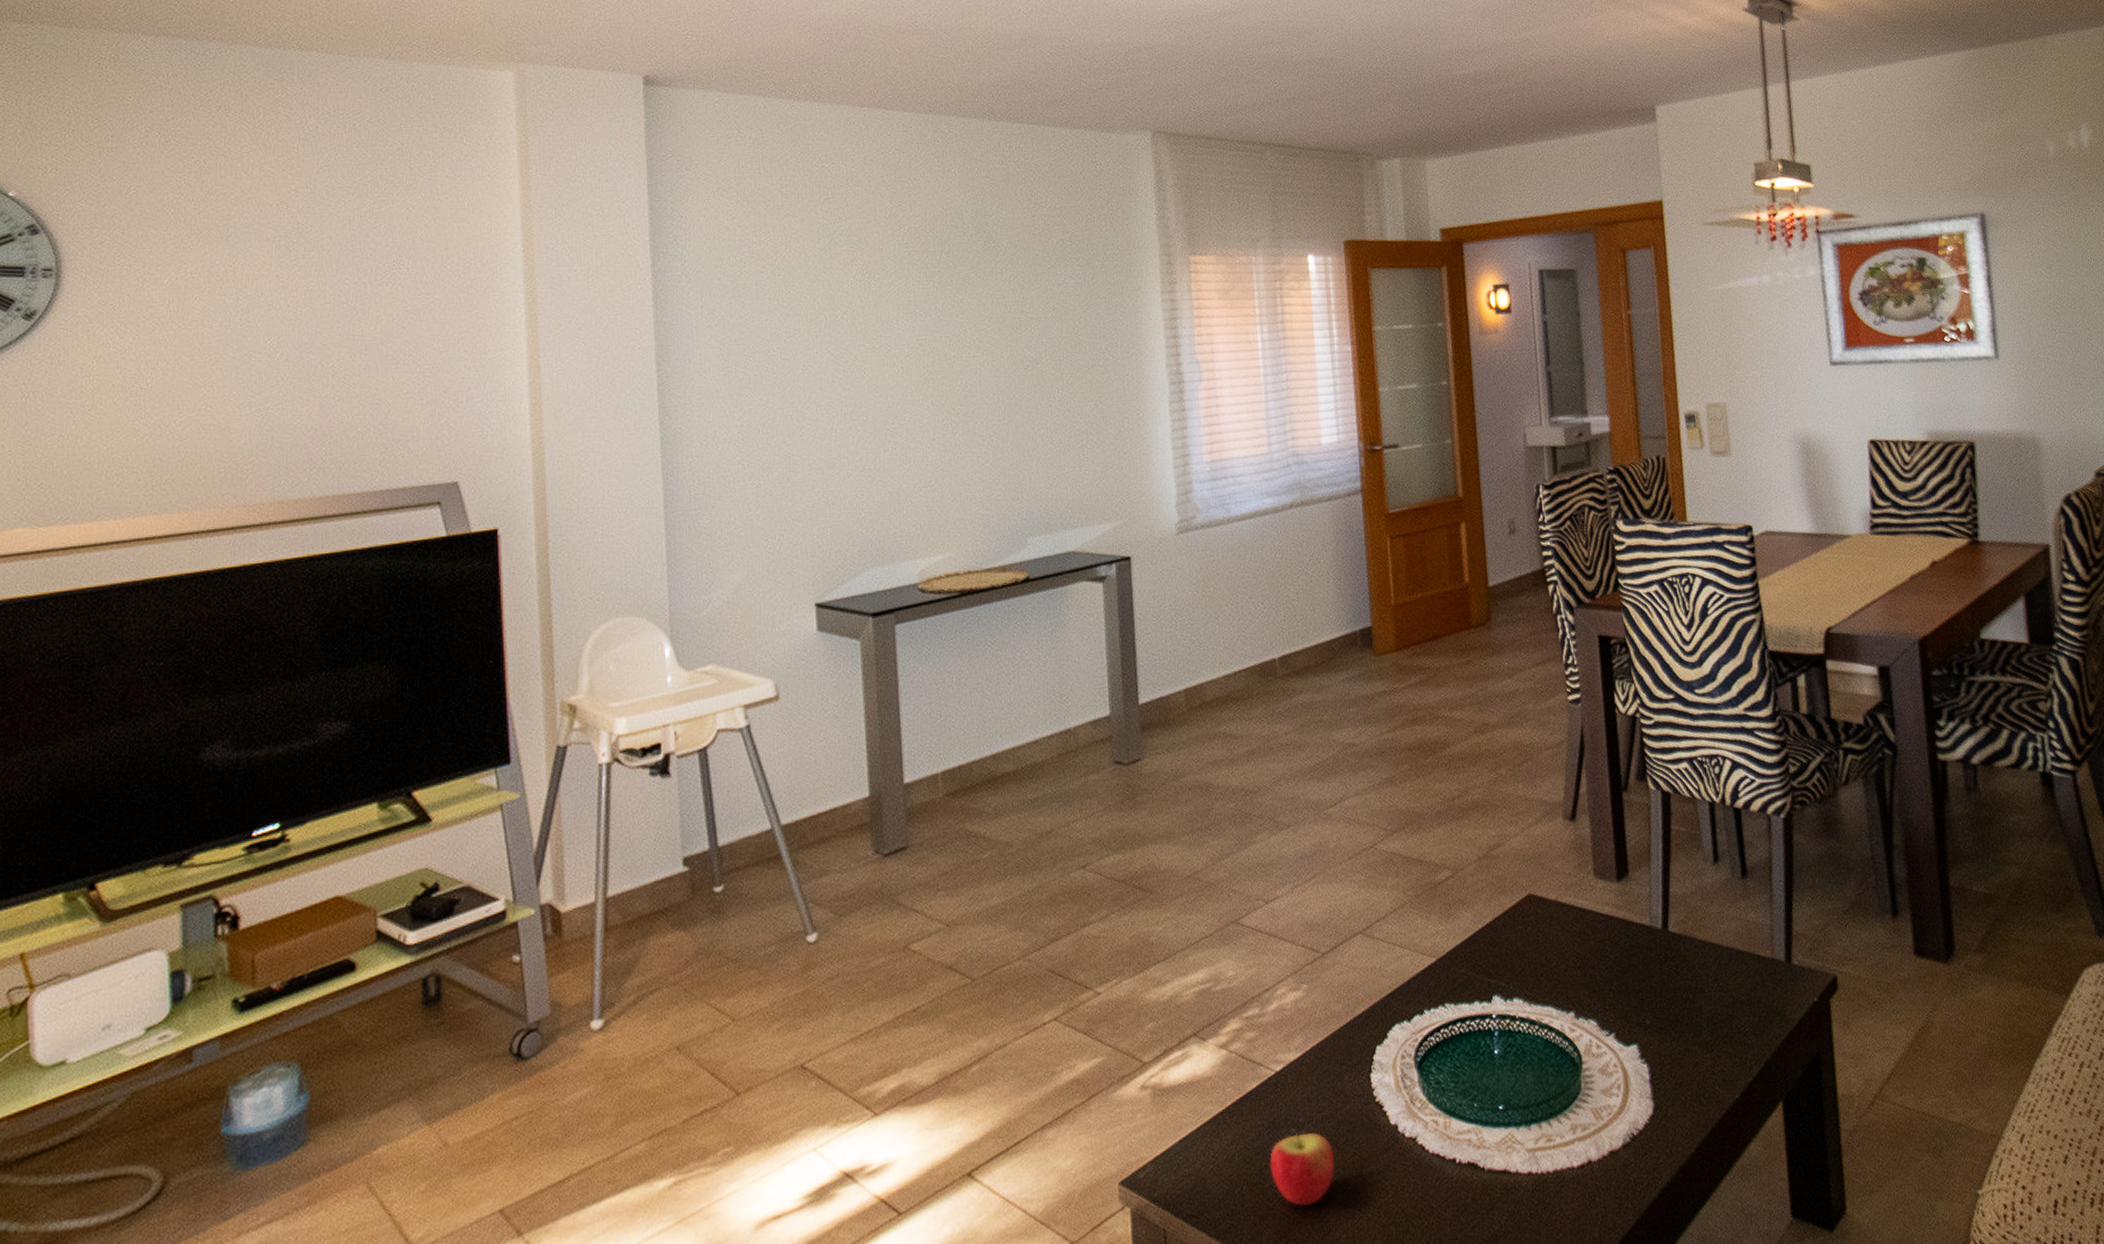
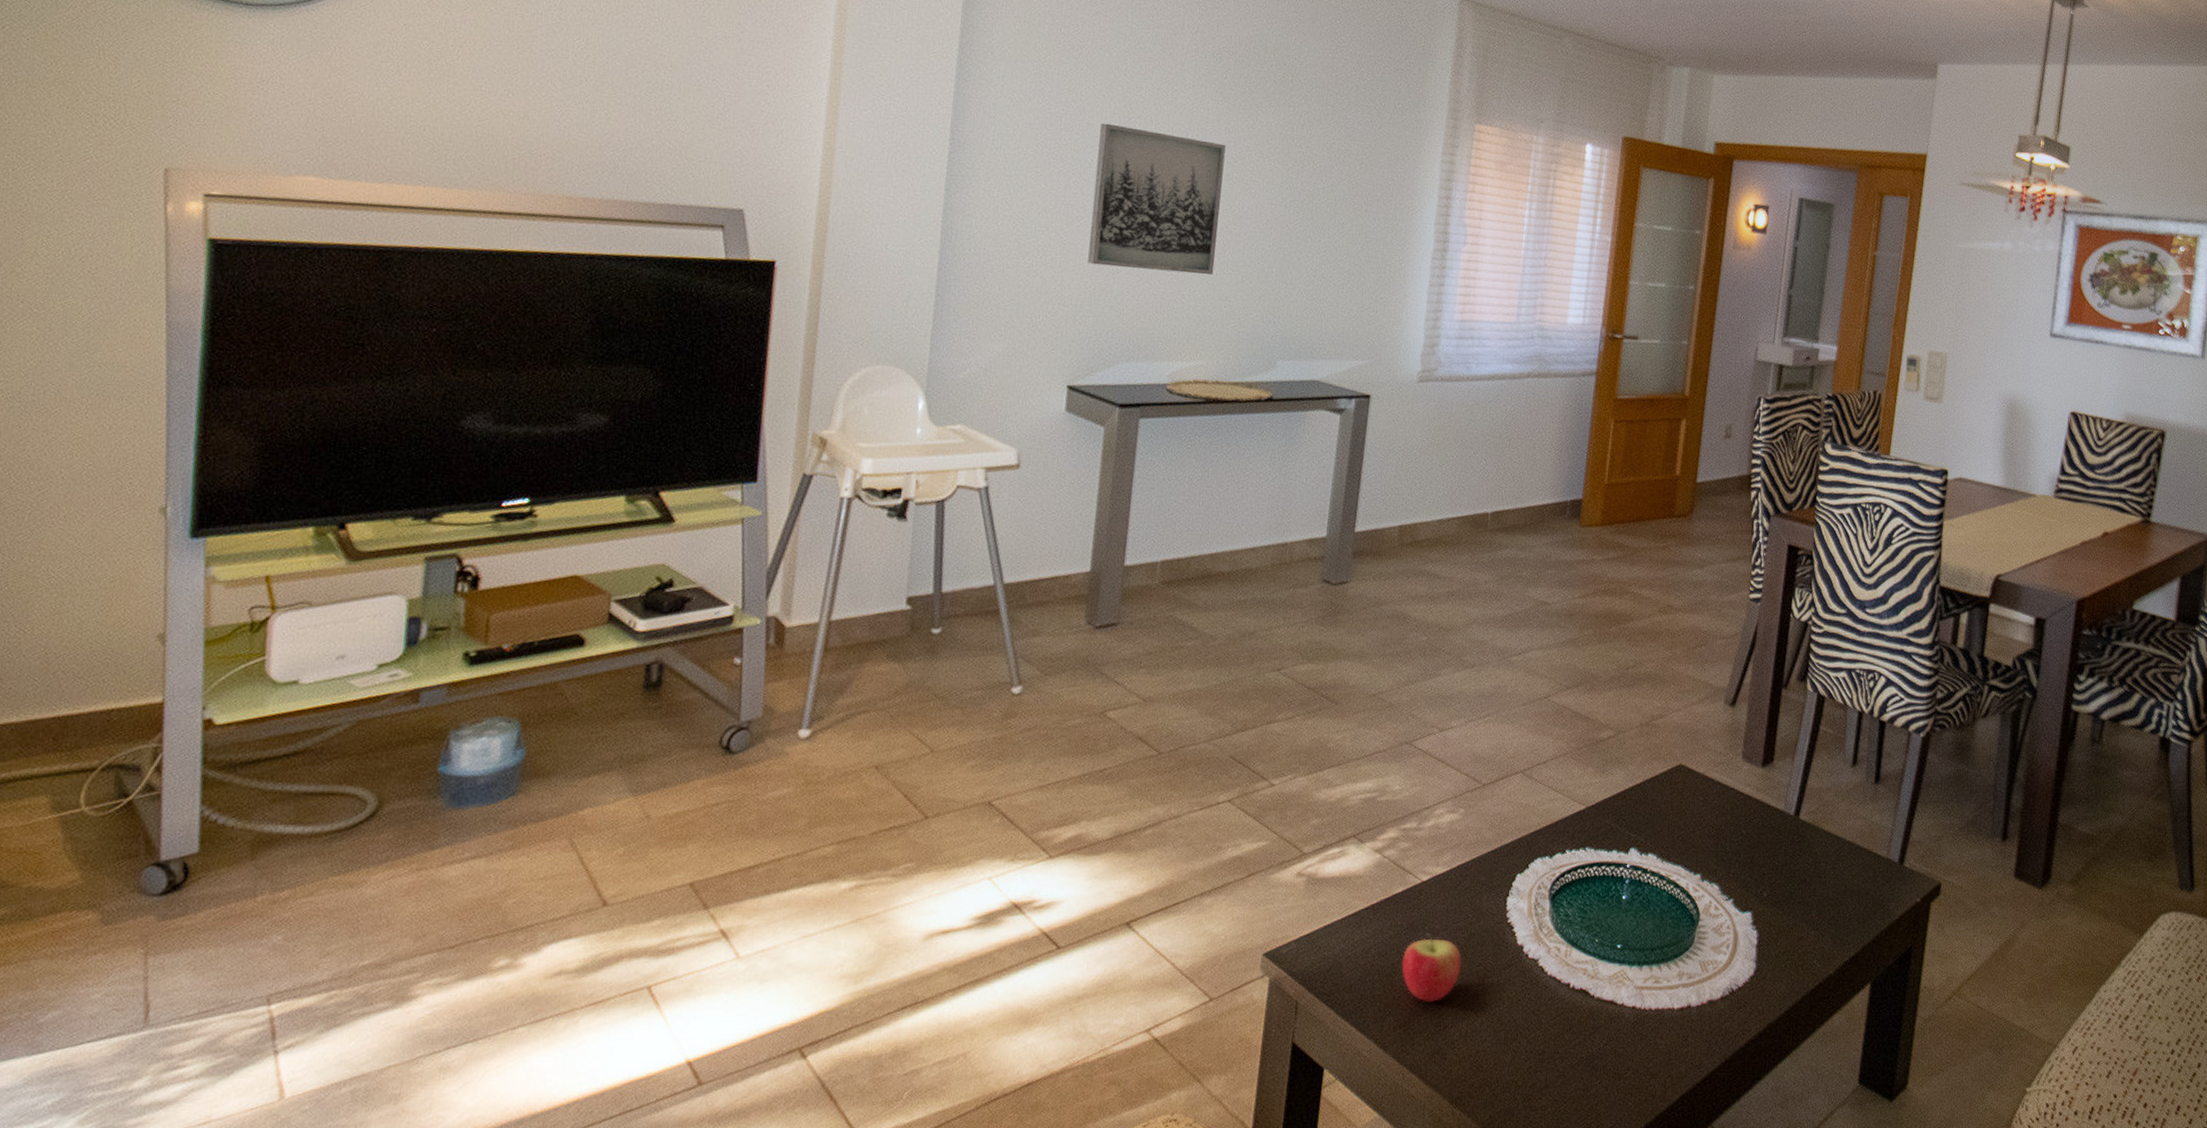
wall art: none [806,324,947,473] -> present [1087,123,1226,275]

